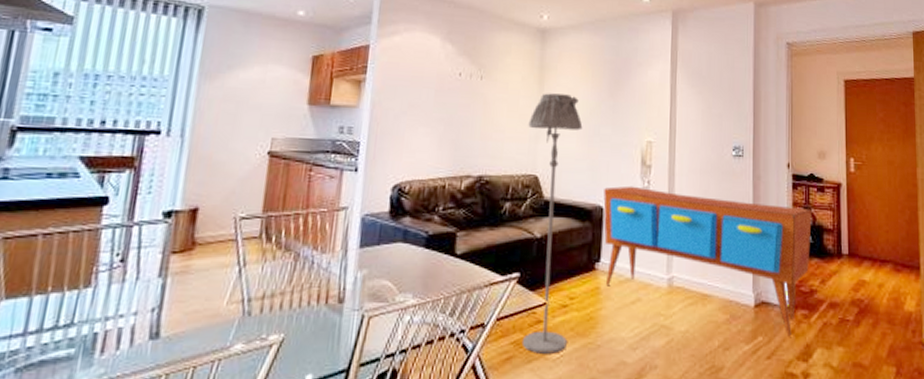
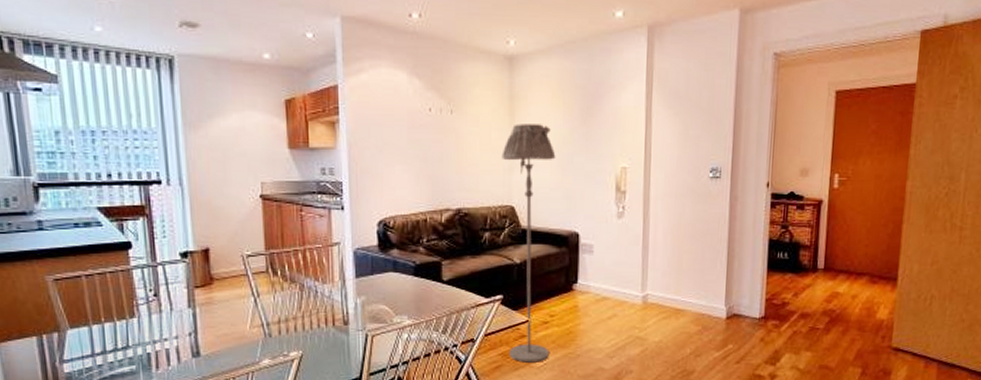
sideboard: present [603,186,812,337] -> none [579,212,789,344]

